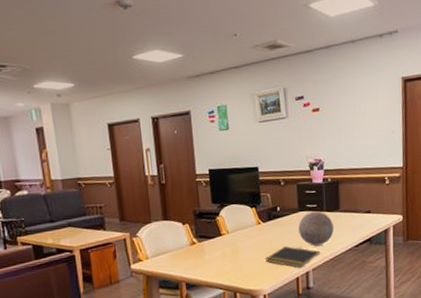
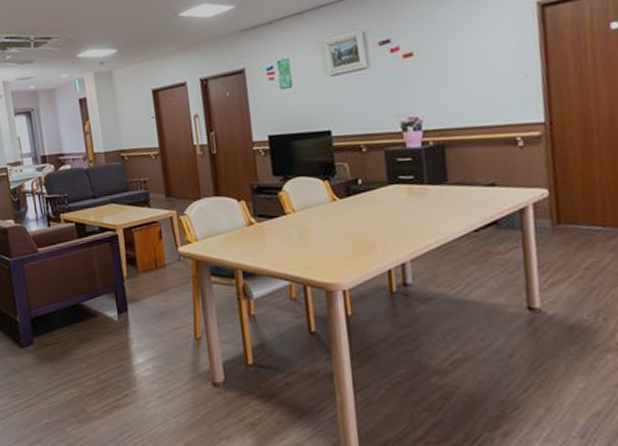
notepad: present [266,246,320,268] -> none [344,229,421,258]
decorative ball: present [298,211,334,246] -> none [388,184,440,230]

